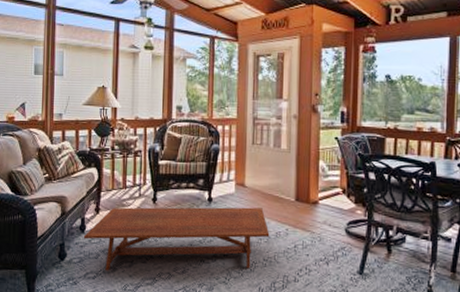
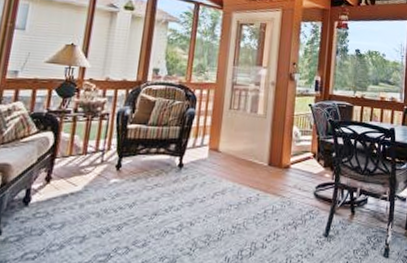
coffee table: present [83,207,270,271] -> none [26,173,241,250]

